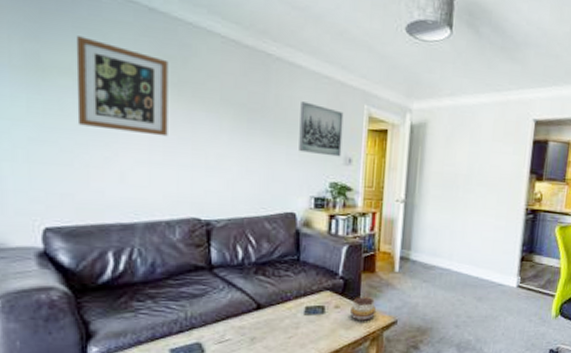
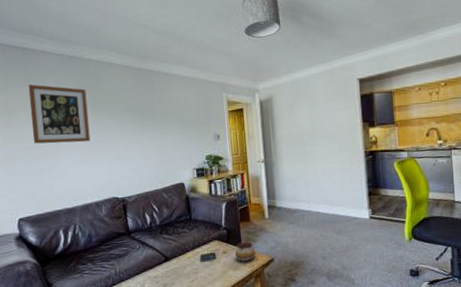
wall art: present [299,101,344,157] -> none [177,99,211,137]

